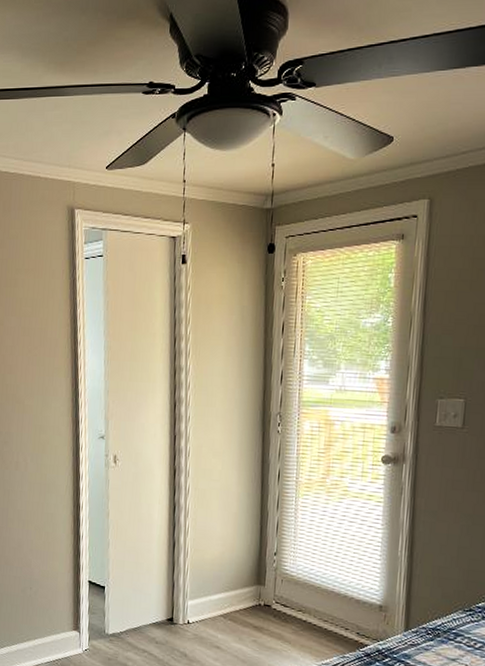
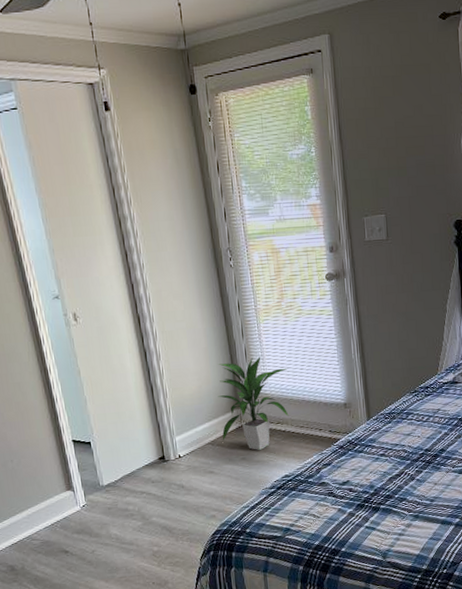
indoor plant: none [235,532,320,636] -> present [218,356,289,450]

